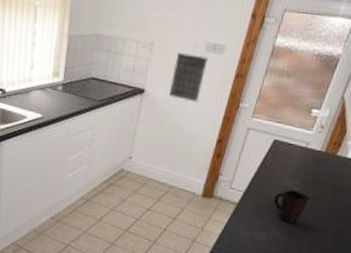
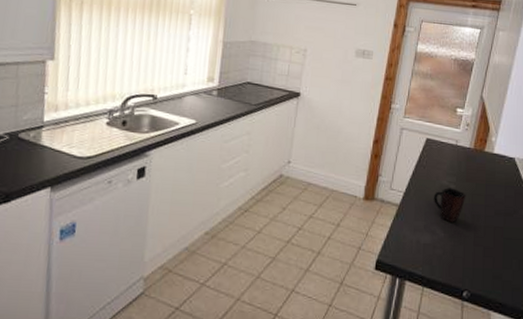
calendar: present [169,53,209,103] -> none [324,58,359,105]

